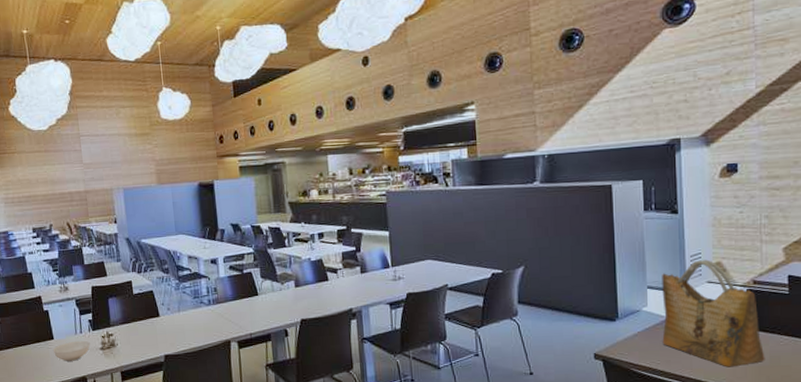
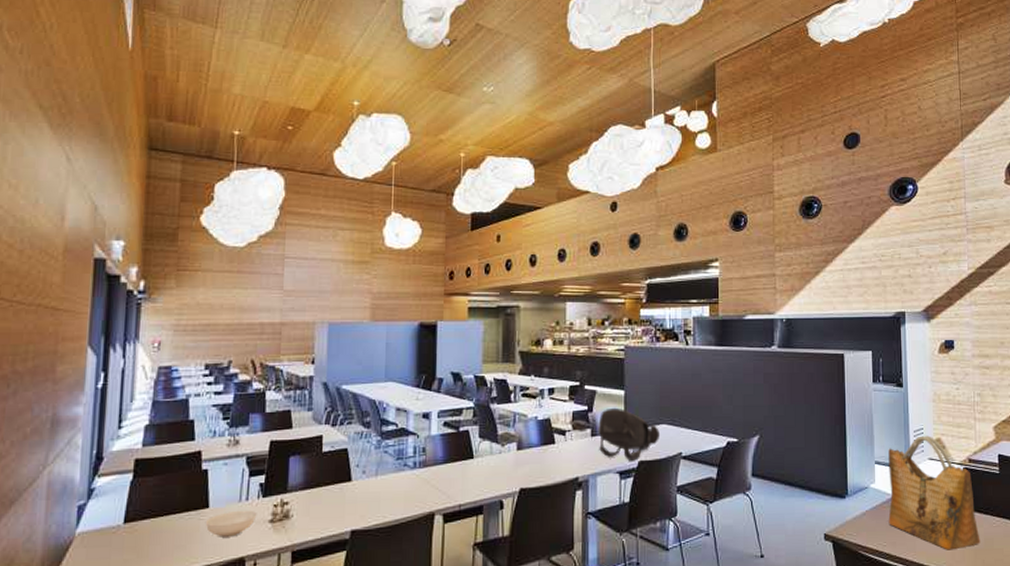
backpack: none [366,247,425,293] -> present [598,407,660,461]

